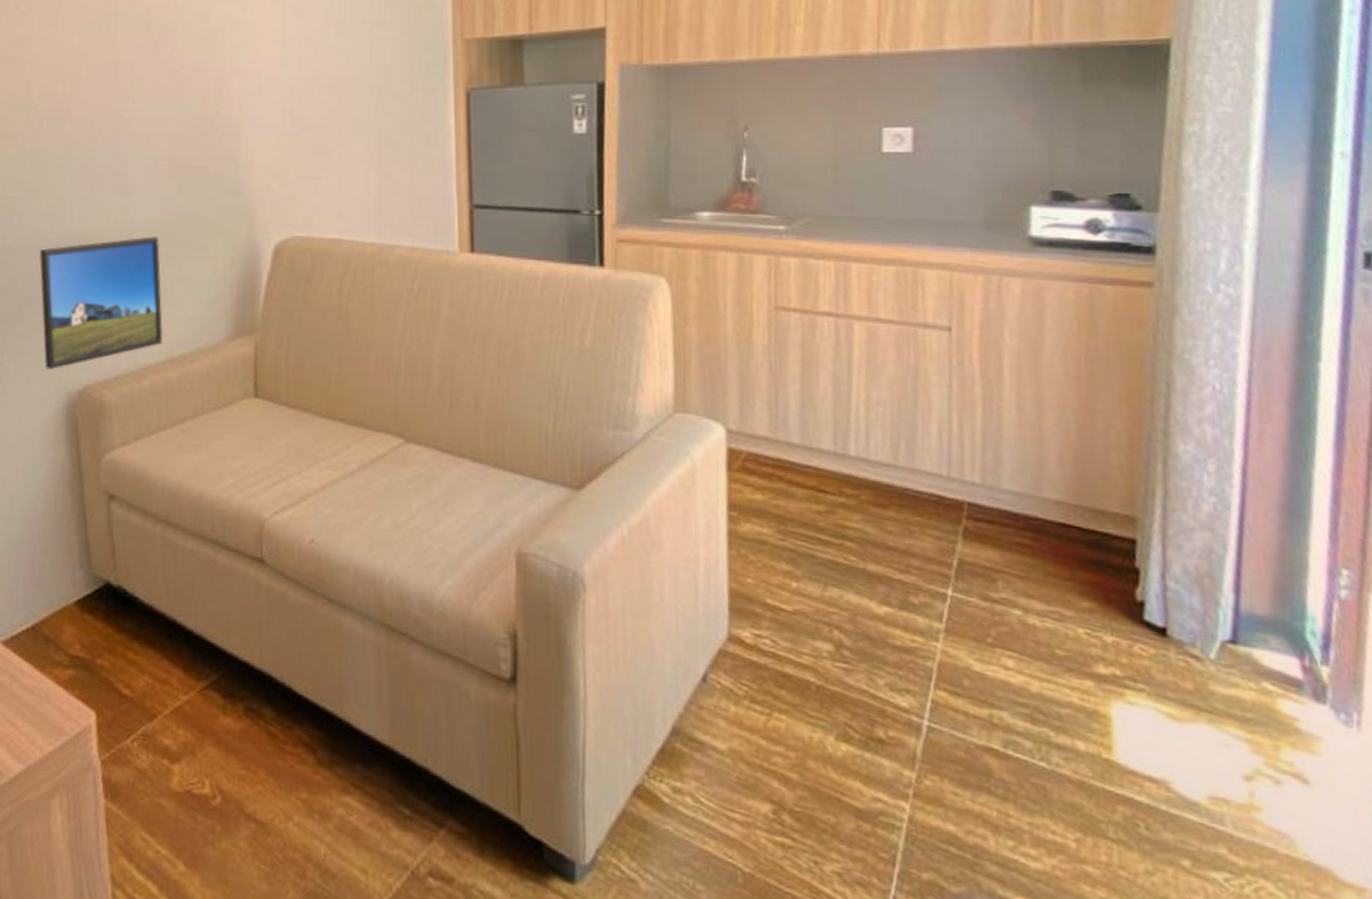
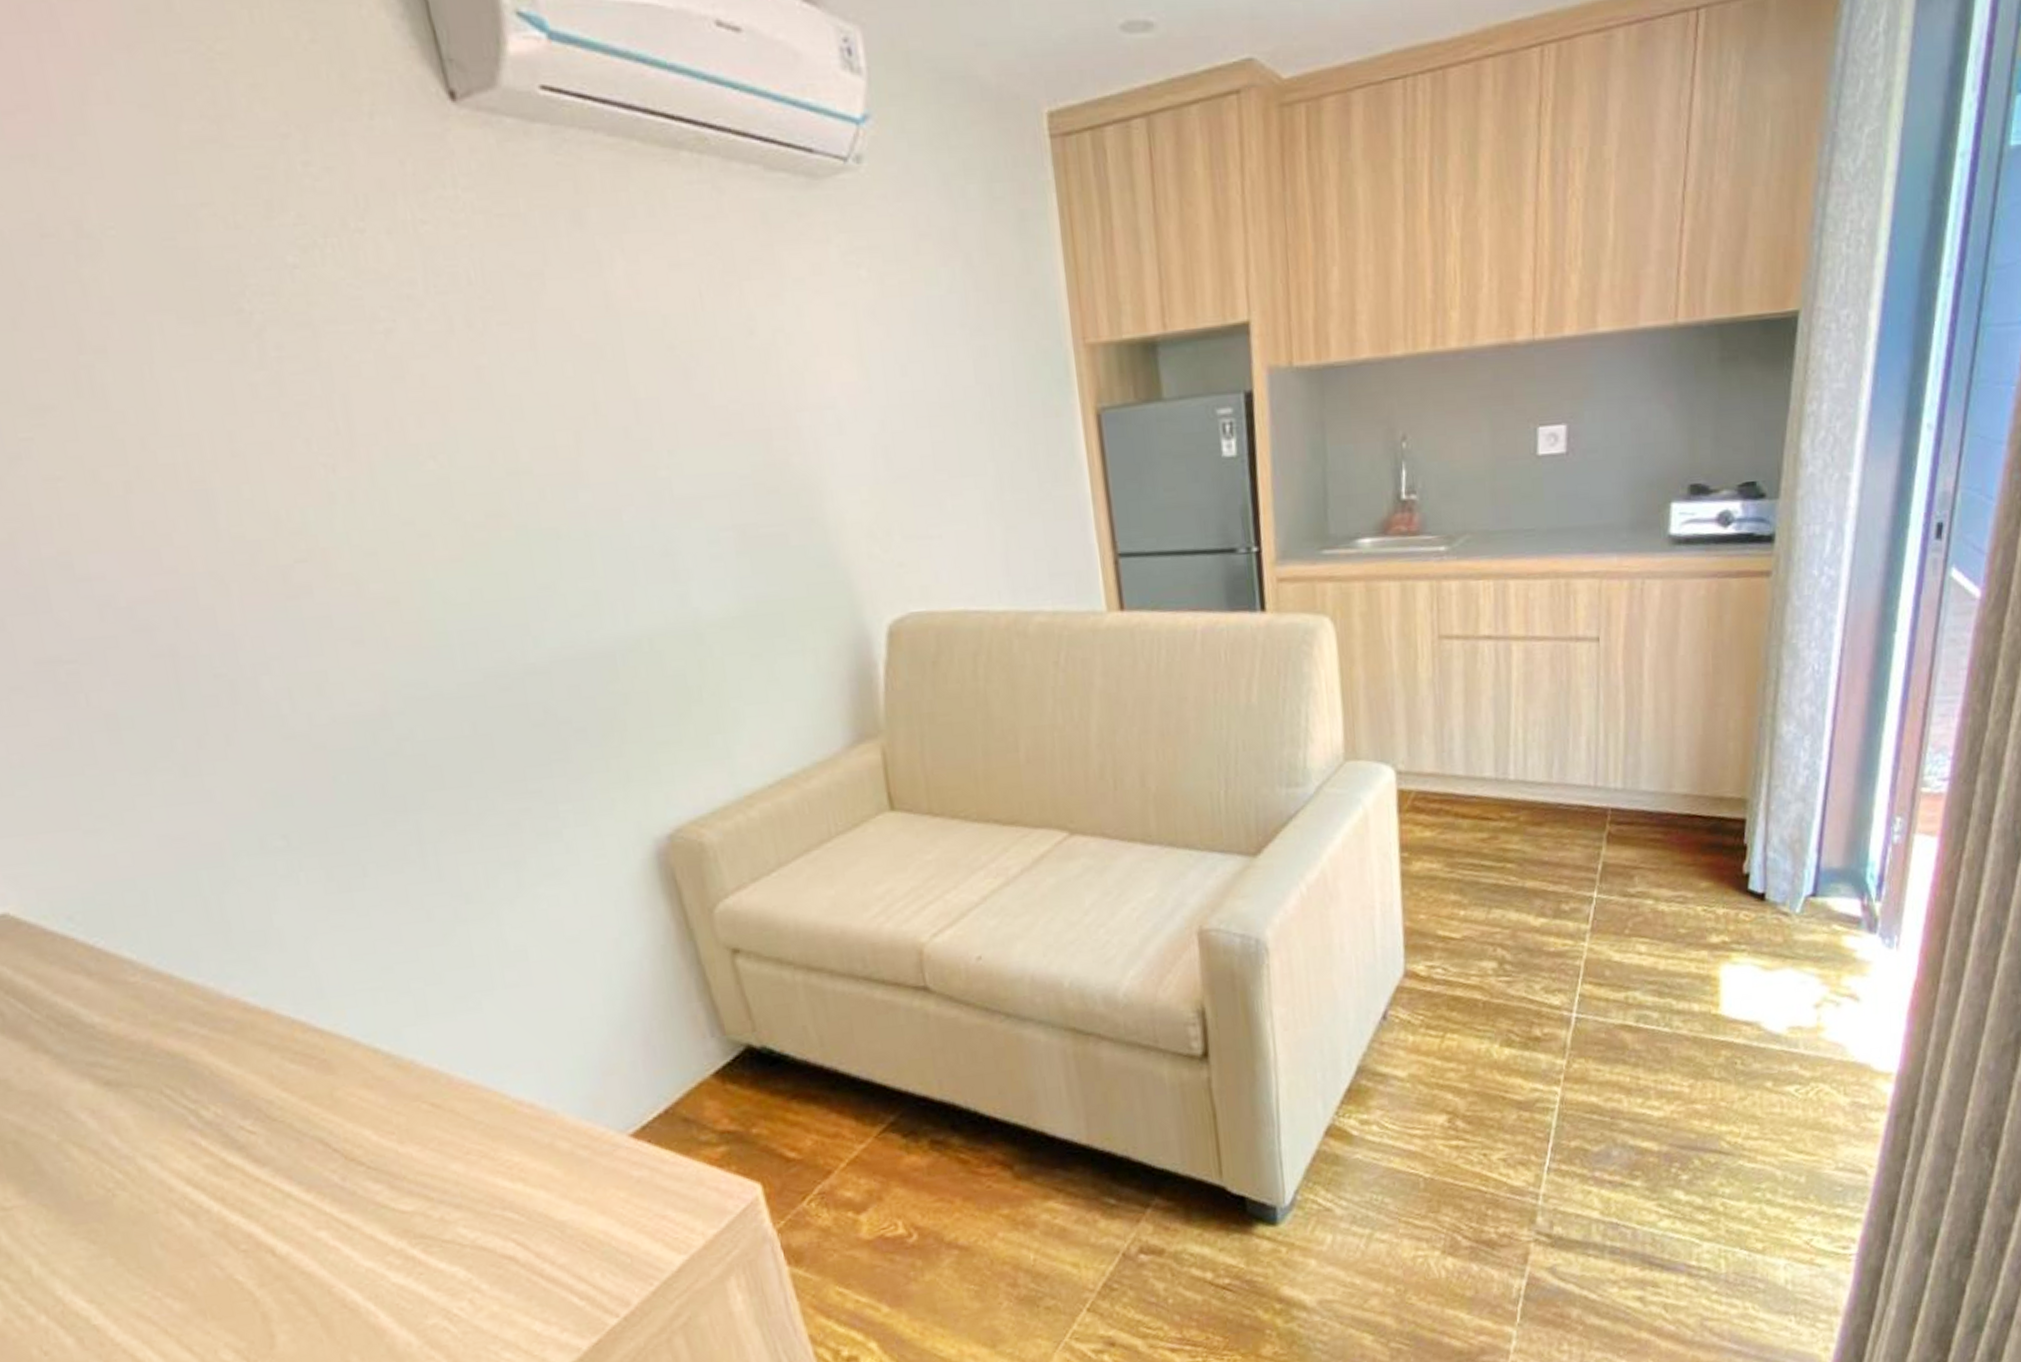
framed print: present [39,236,163,369] -> none [577,631,767,815]

